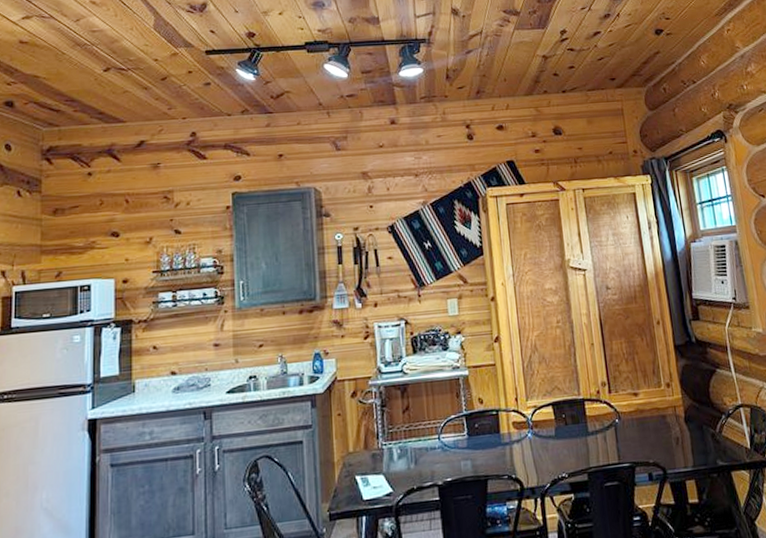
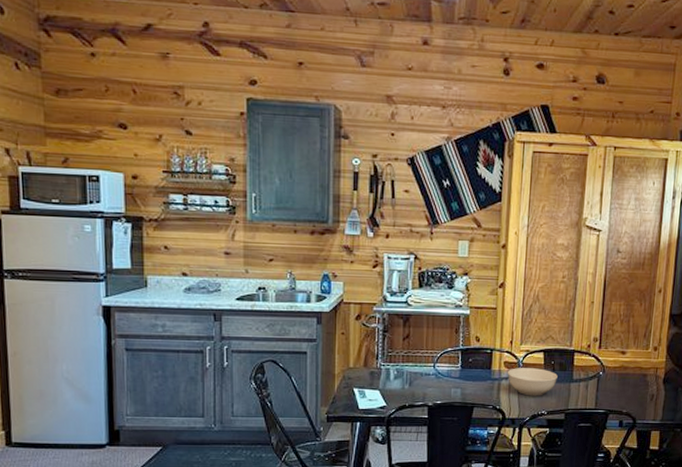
bowl: none [517,424,572,458] -> present [507,368,558,396]

